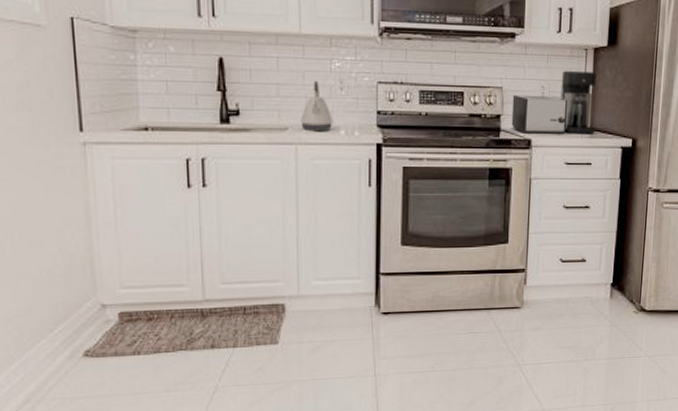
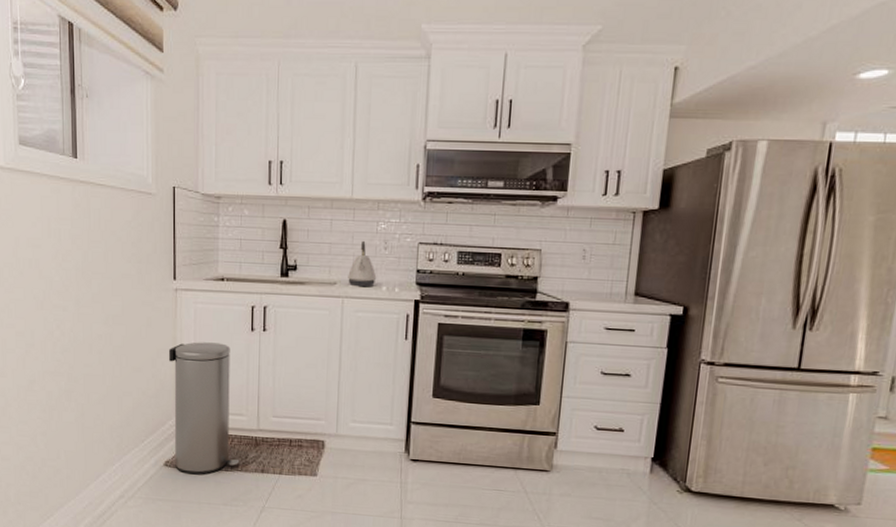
pedal bin: none [79,204,183,362] -> present [168,342,240,475]
toaster: present [511,94,568,135] -> none [548,257,612,300]
coffee maker: present [560,70,597,134] -> none [603,233,645,300]

